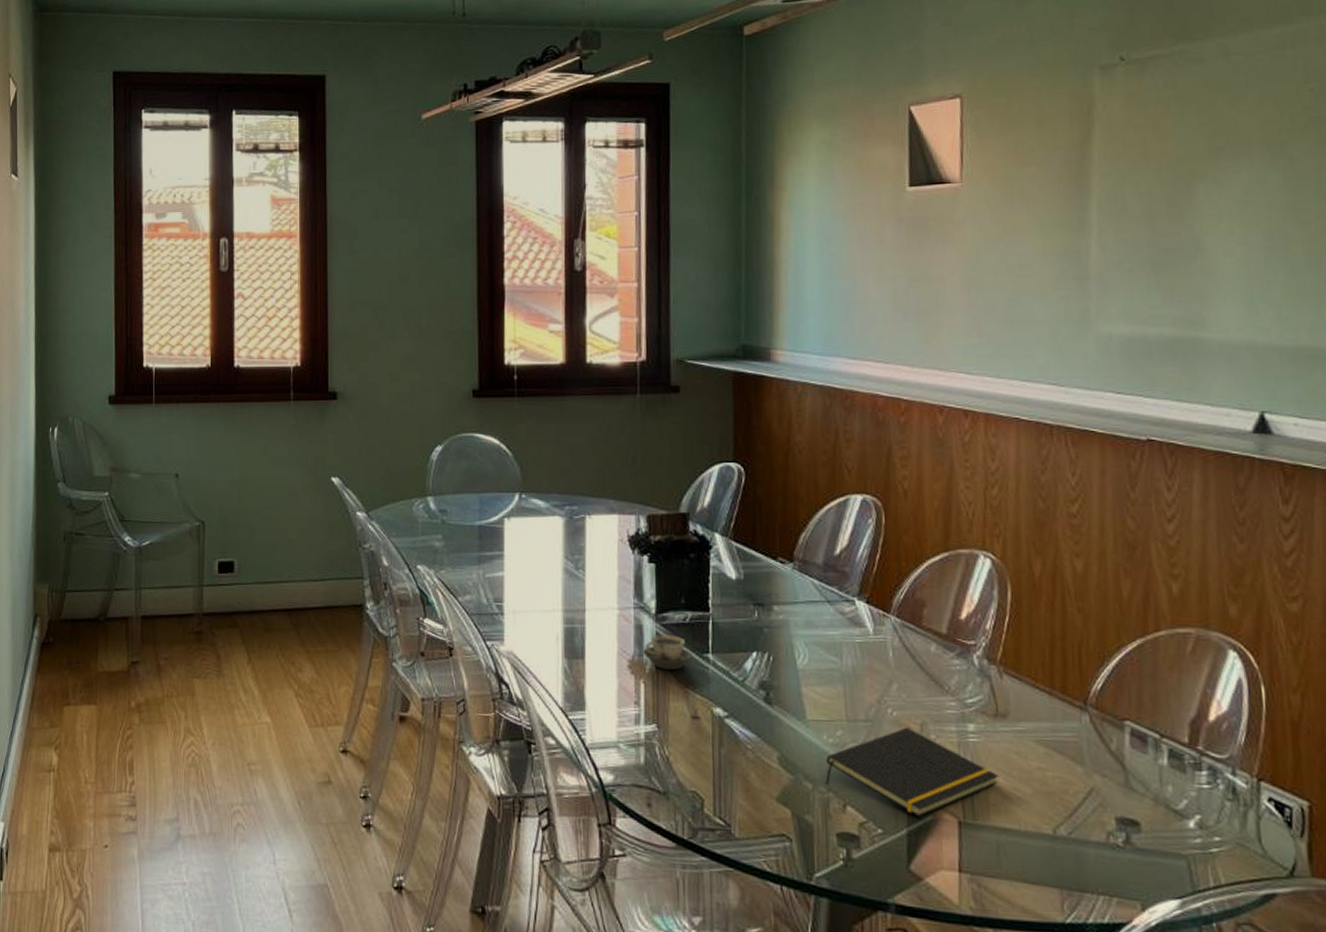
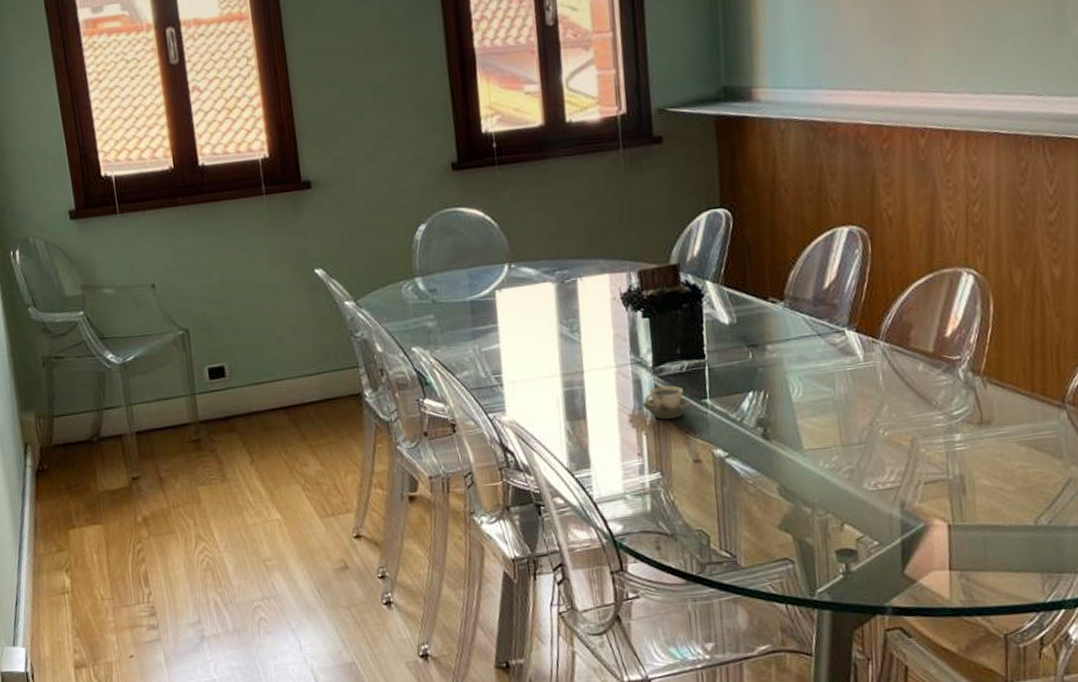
notepad: present [825,727,999,817] -> none [823,444,985,526]

